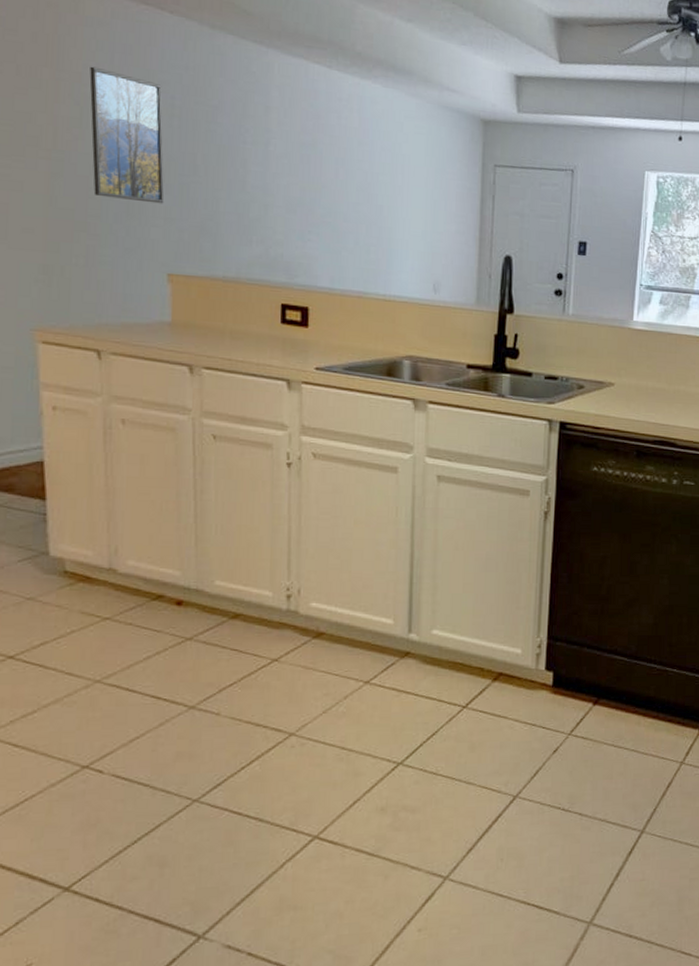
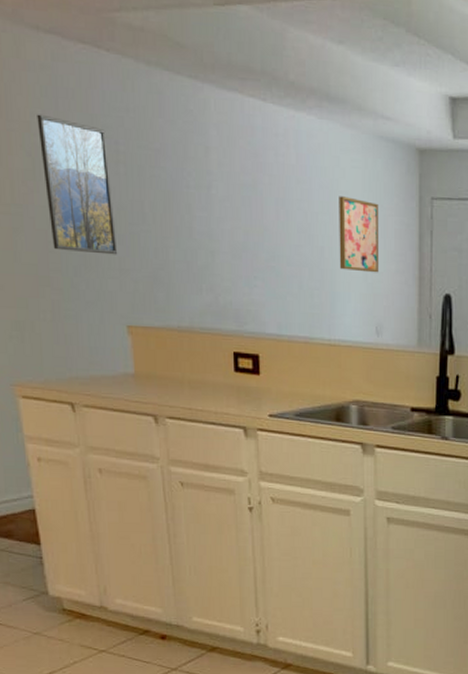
wall art: none [398,159,440,233] -> present [339,196,380,273]

